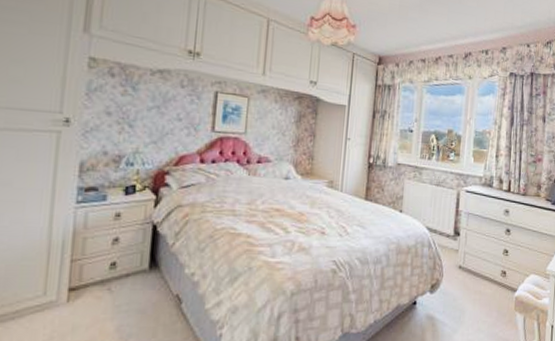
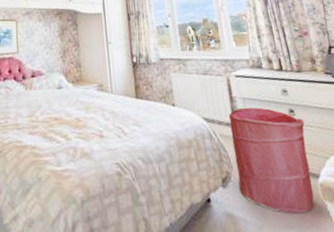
laundry hamper: none [445,222,517,321] -> present [228,107,314,214]

